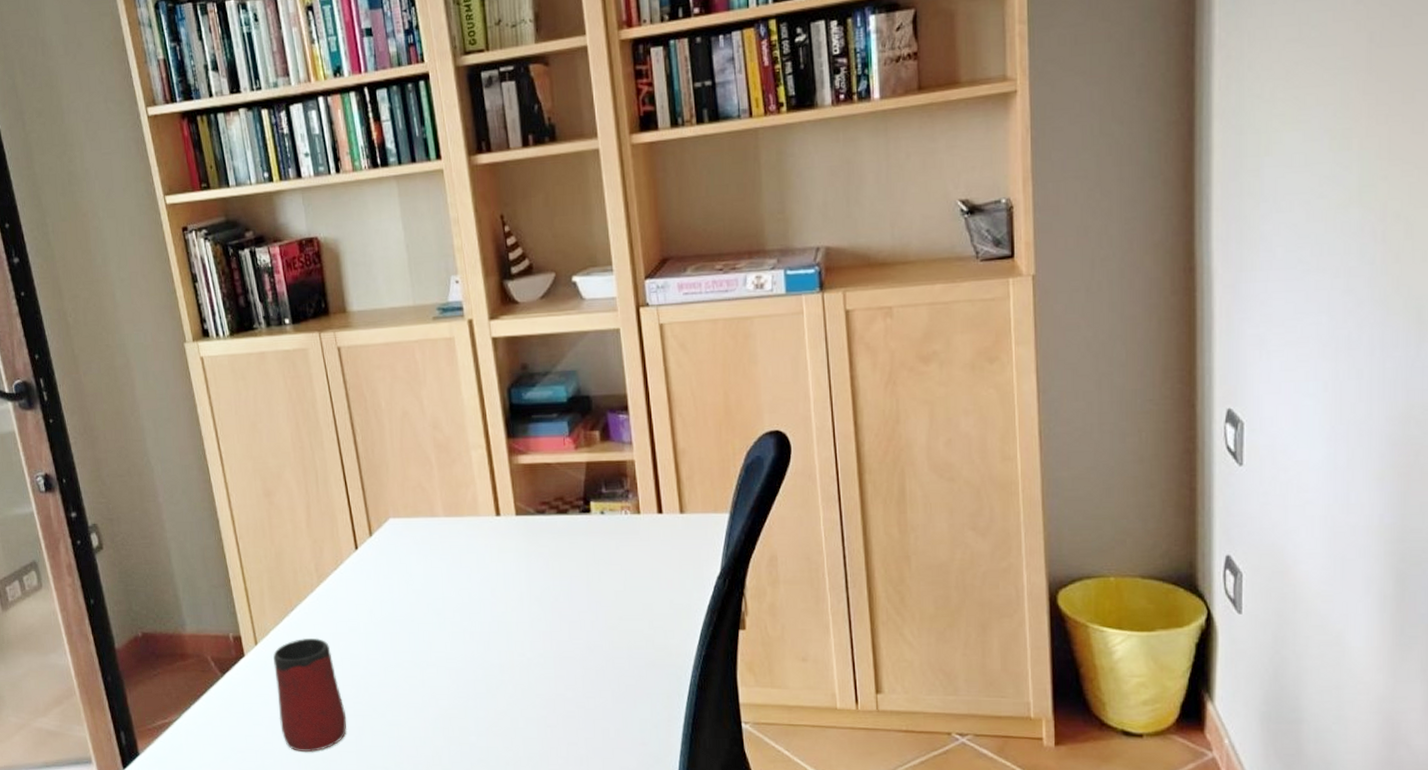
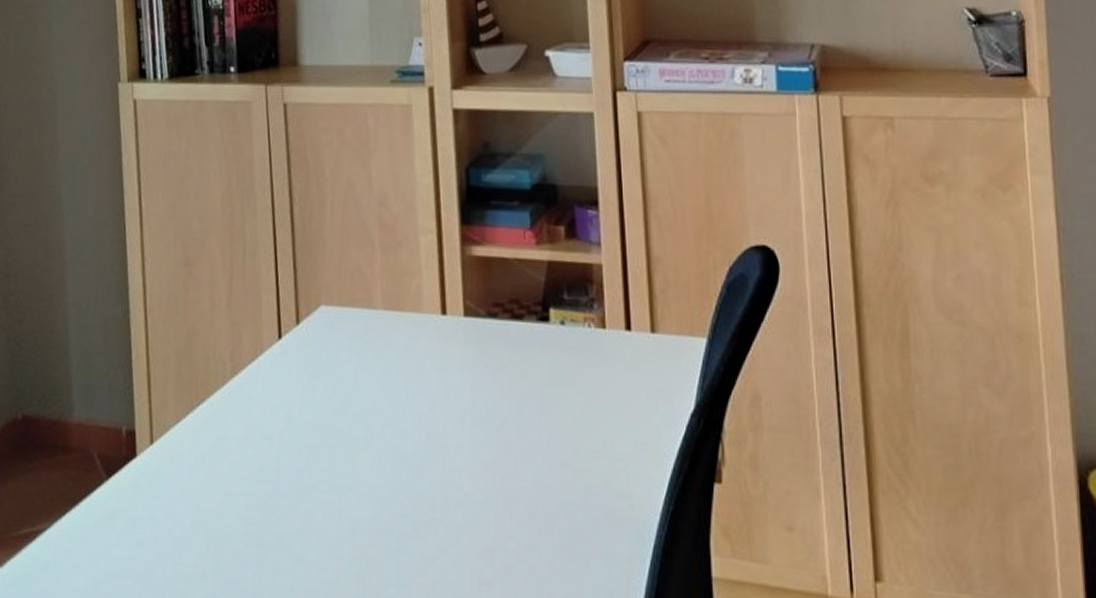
mug: present [273,637,347,752] -> none [166,440,246,587]

